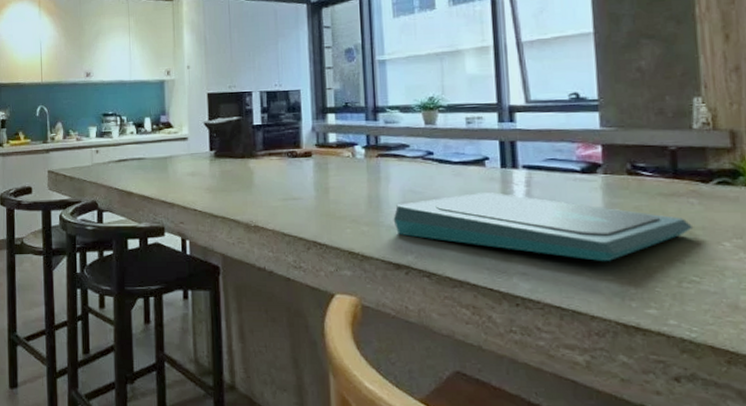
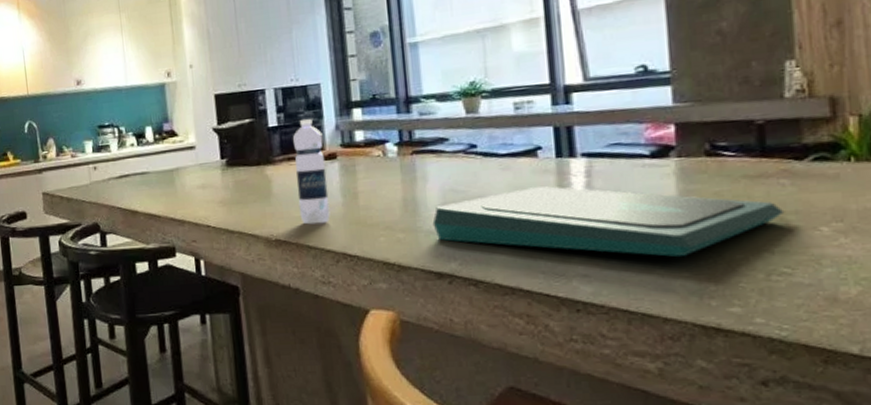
water bottle: none [274,120,304,214] -> present [293,119,330,225]

